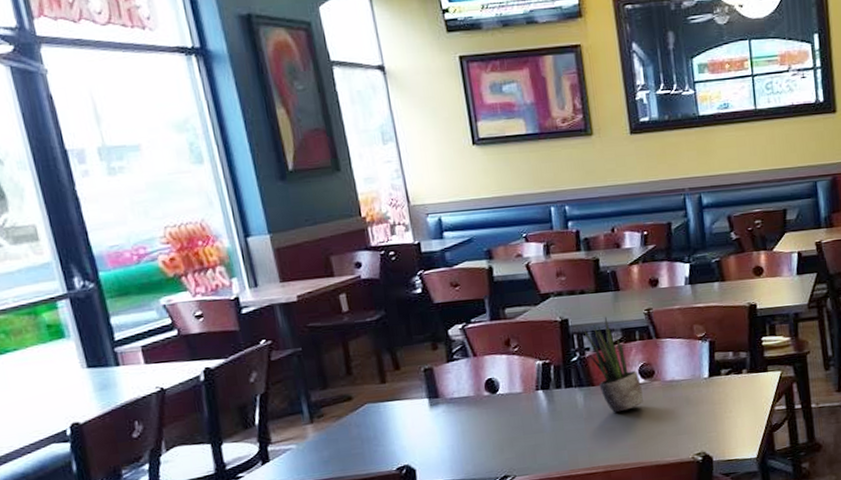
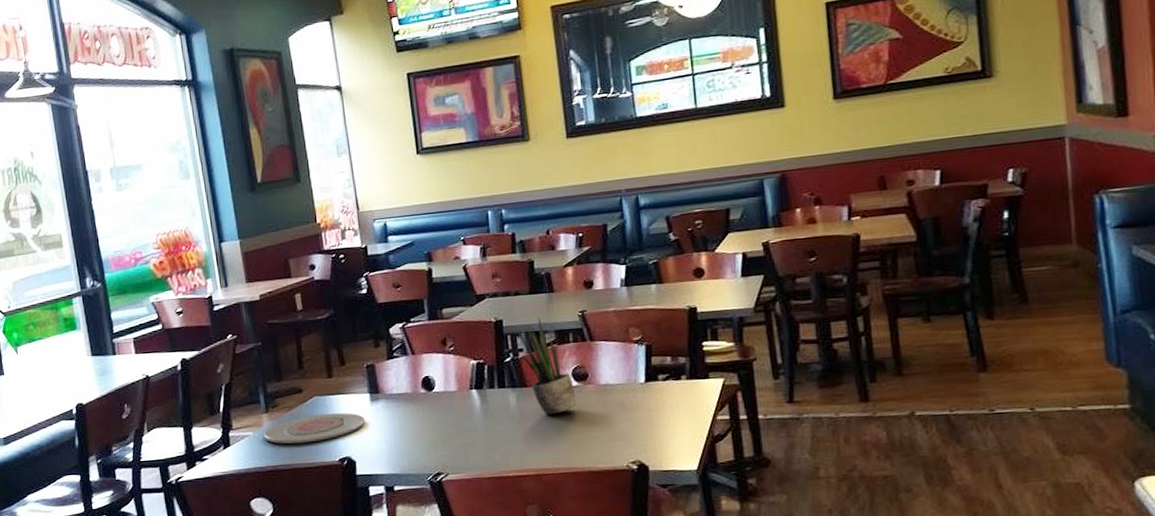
plate: none [309,419,424,456] -> present [263,412,365,444]

